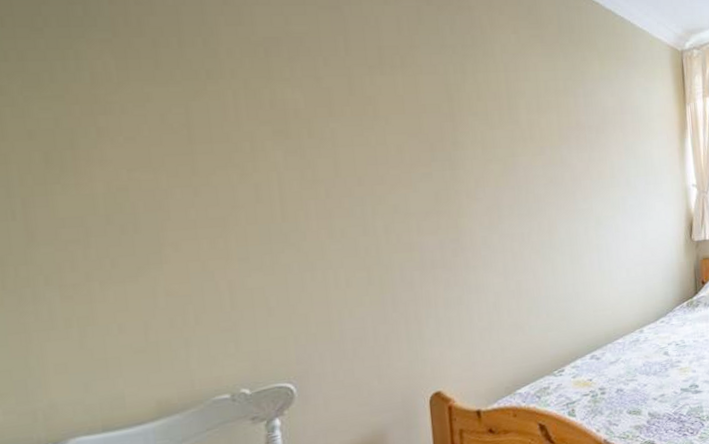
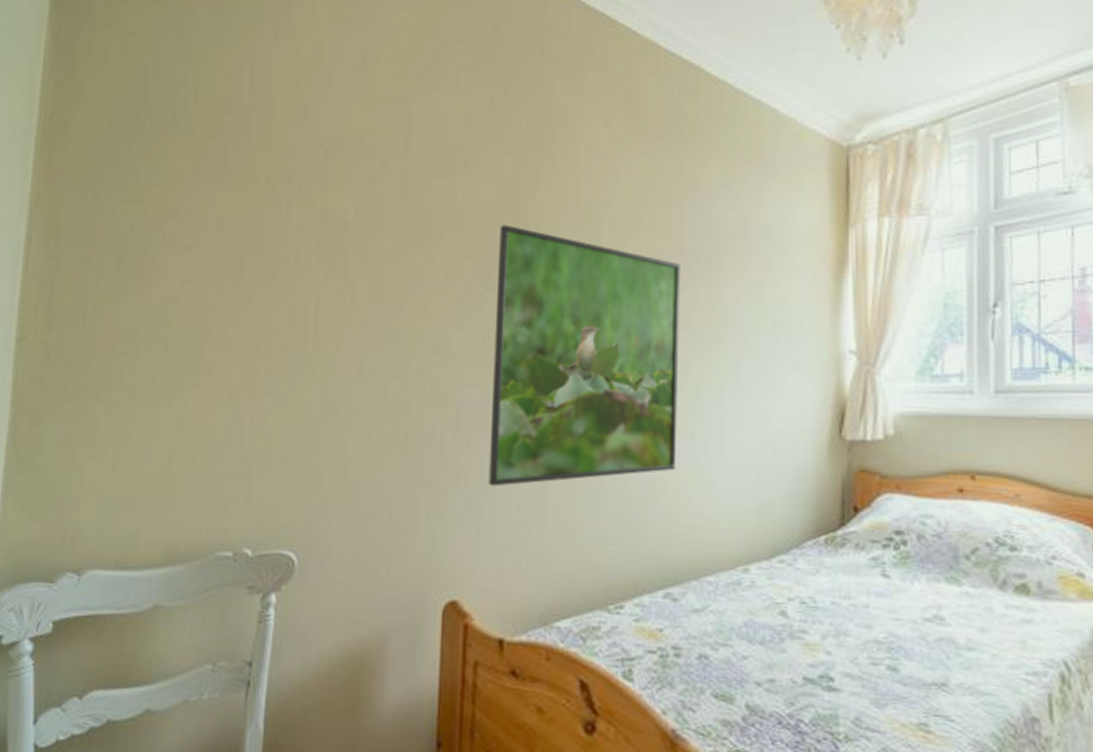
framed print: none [438,109,590,306] -> present [488,224,680,487]

